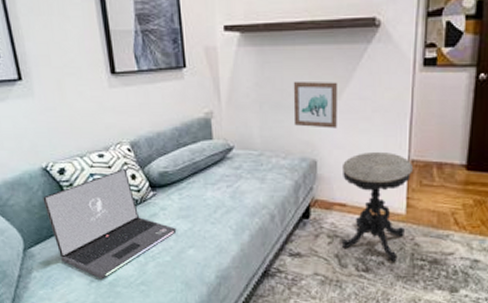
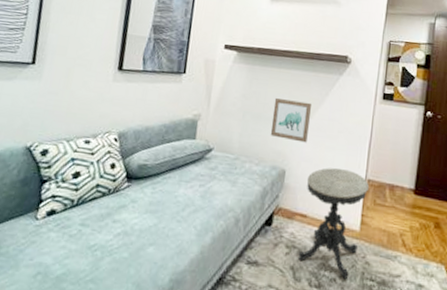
laptop: present [43,168,177,280] -> none [13,156,142,272]

